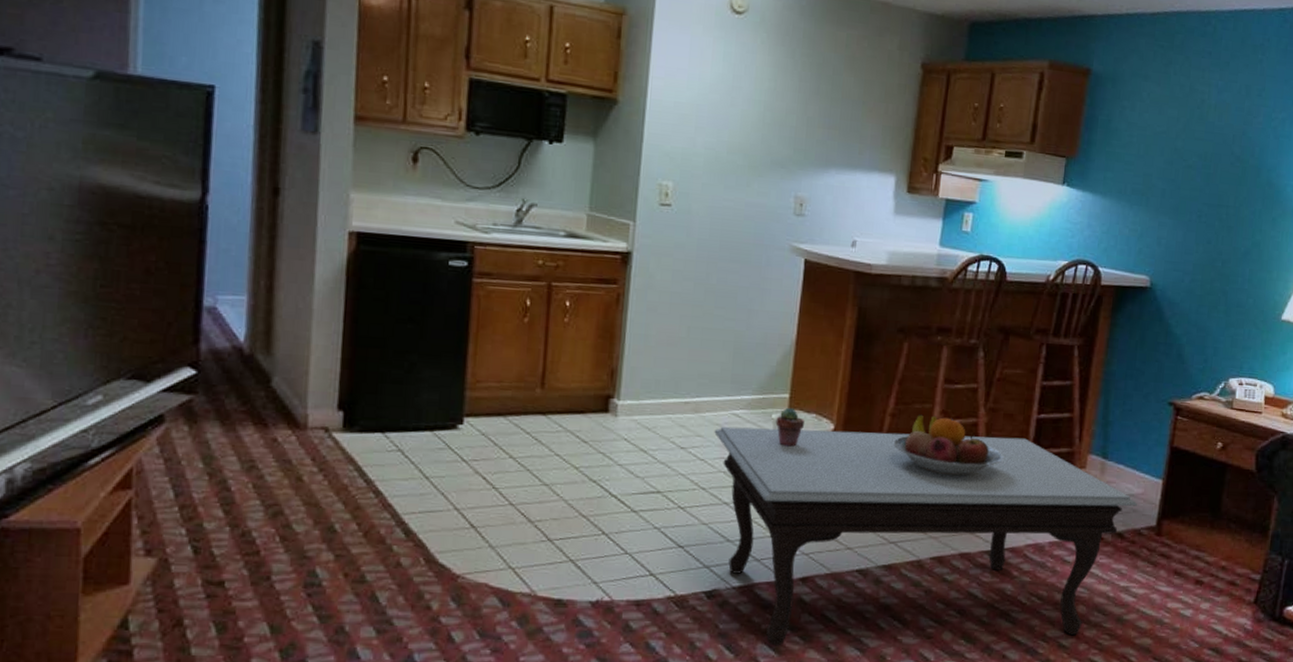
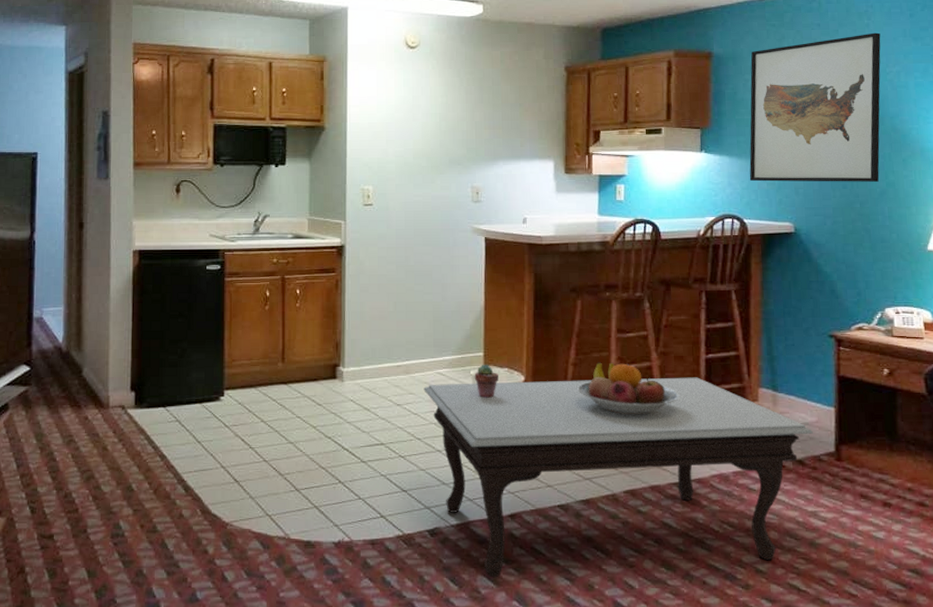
wall art: none [1111,70,1273,240] -> present [749,32,881,182]

